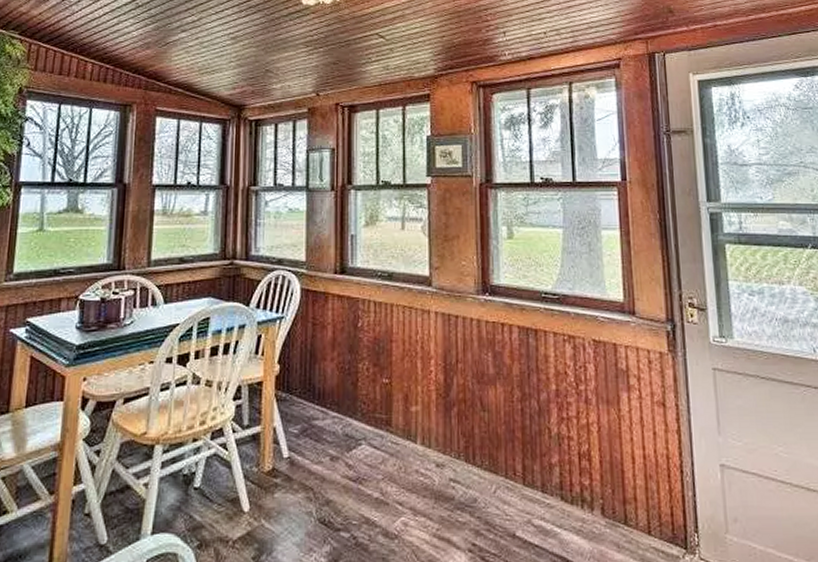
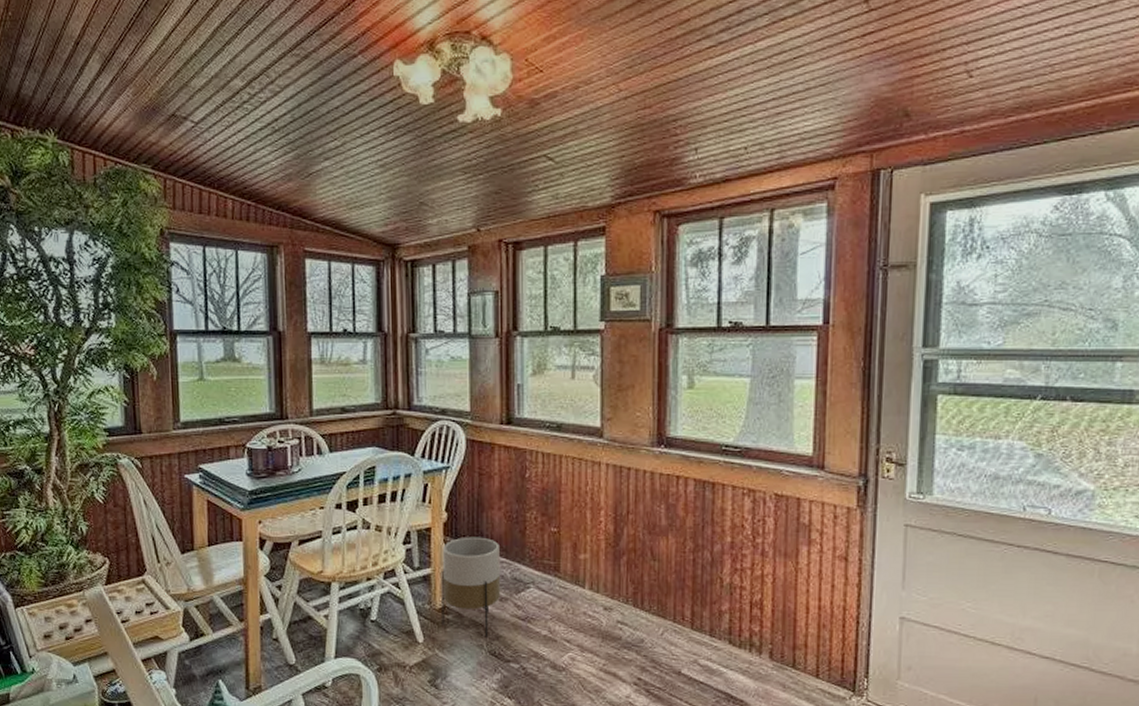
planter: none [269,390,332,503] -> present [441,537,501,637]

